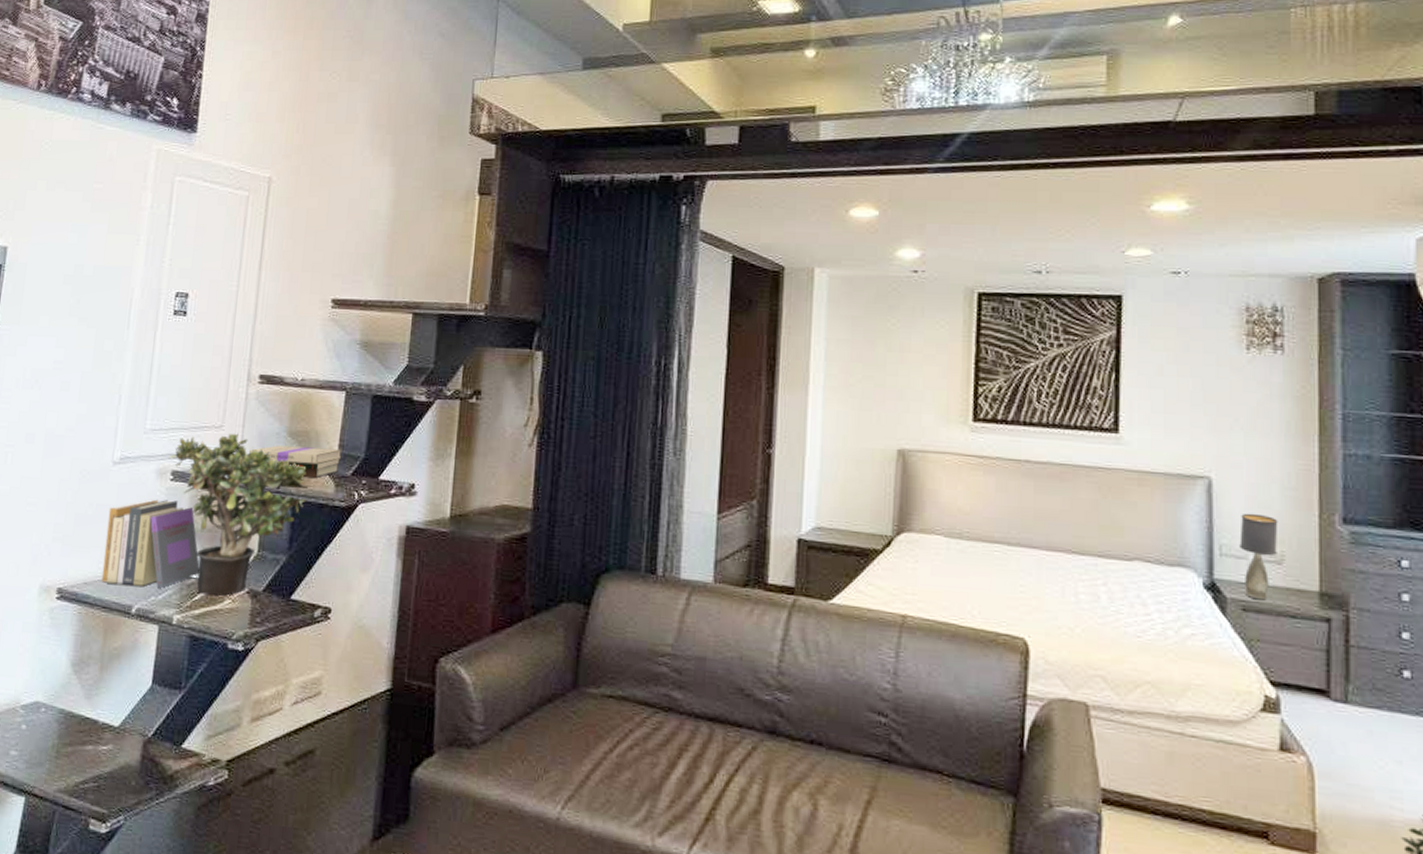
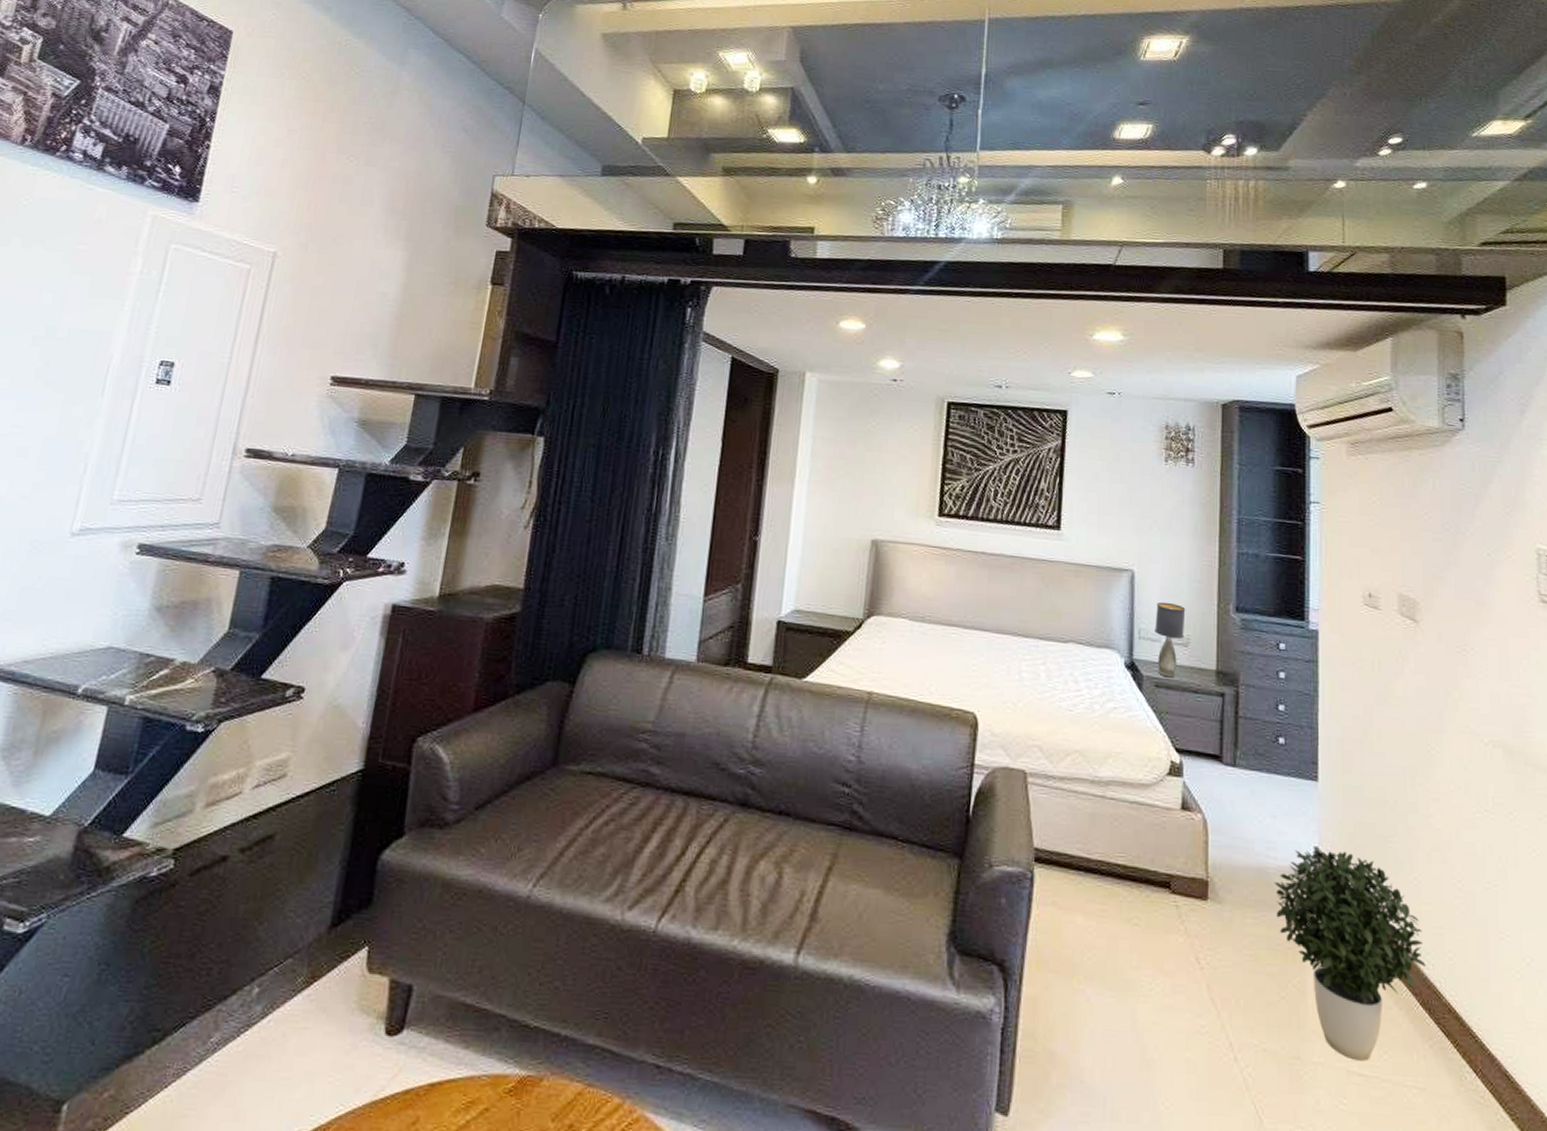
books: present [101,499,200,588] -> none [44,573,161,666]
potted plant: present [168,433,309,596] -> none [136,506,291,675]
books: present [250,445,341,478] -> none [228,520,329,554]

